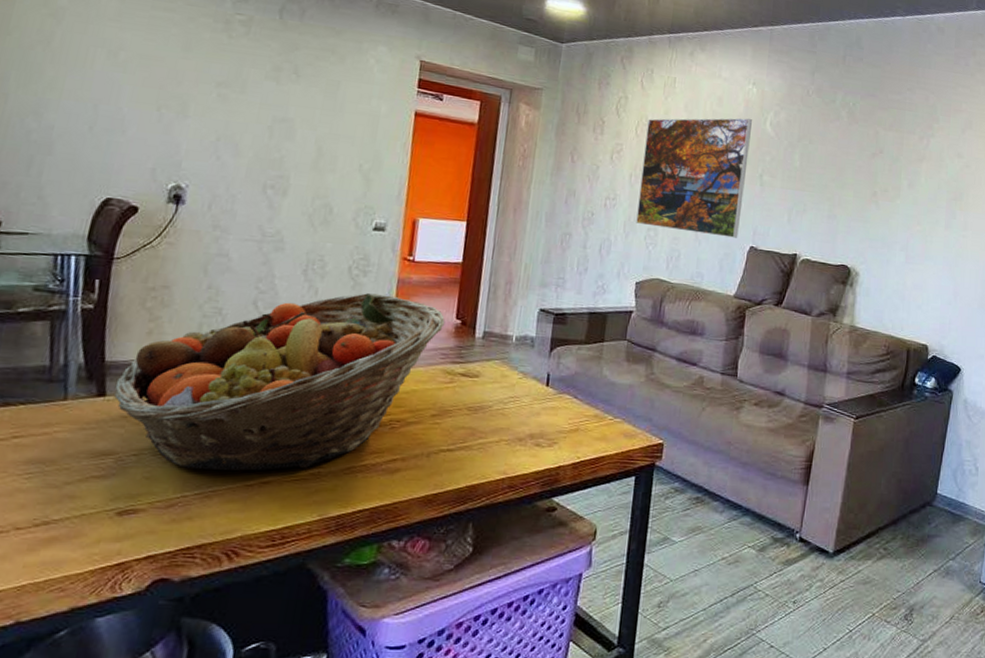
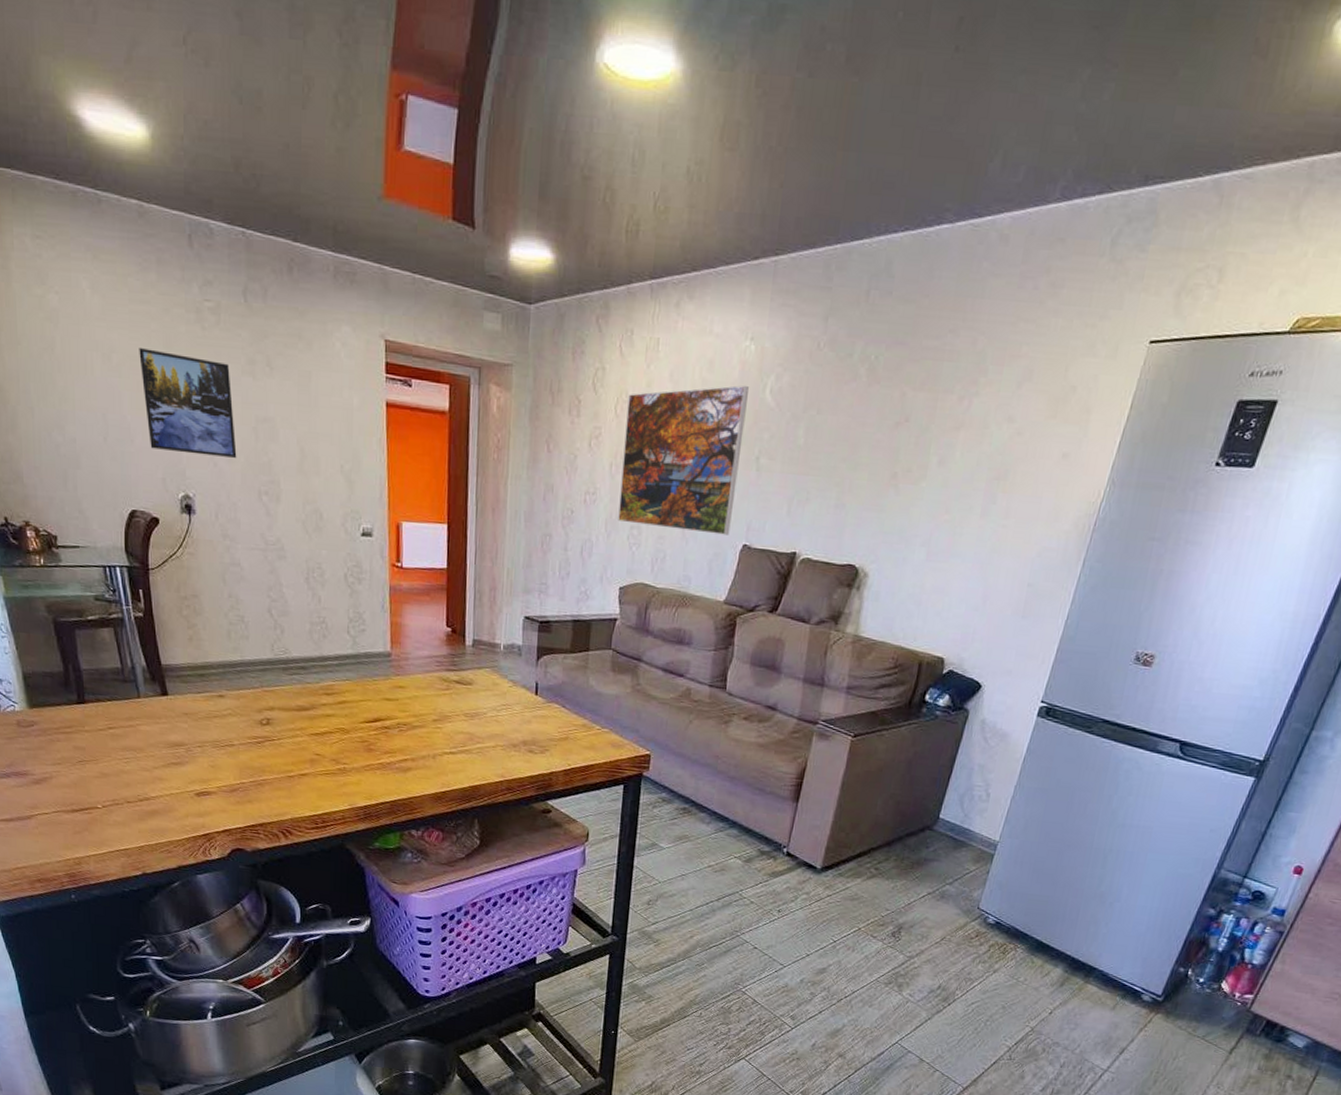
fruit basket: present [114,293,445,471] -> none [173,601,437,765]
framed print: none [144,48,252,153] -> present [139,348,237,458]

